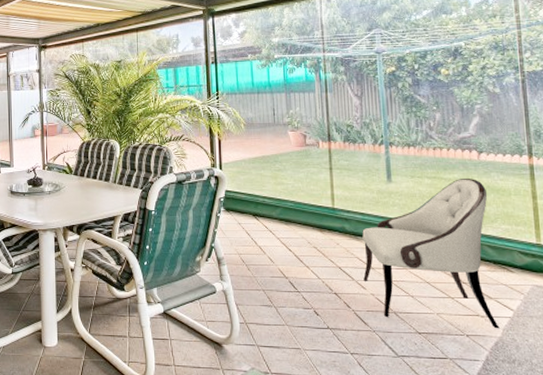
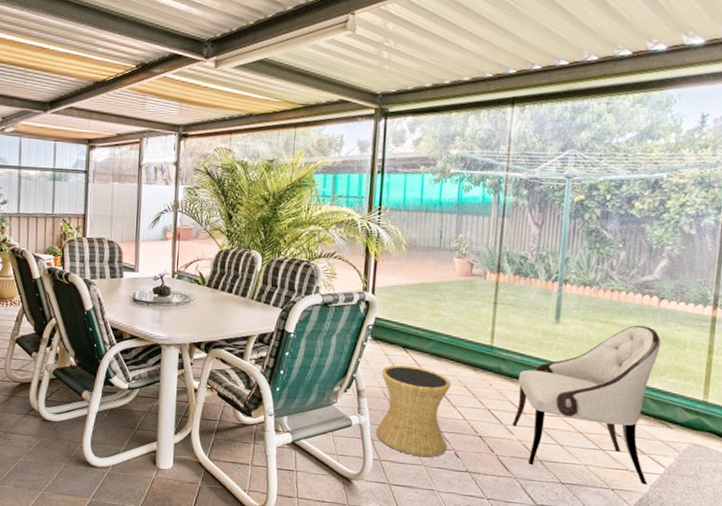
side table: none [237,232,307,317] -> present [376,365,451,457]

